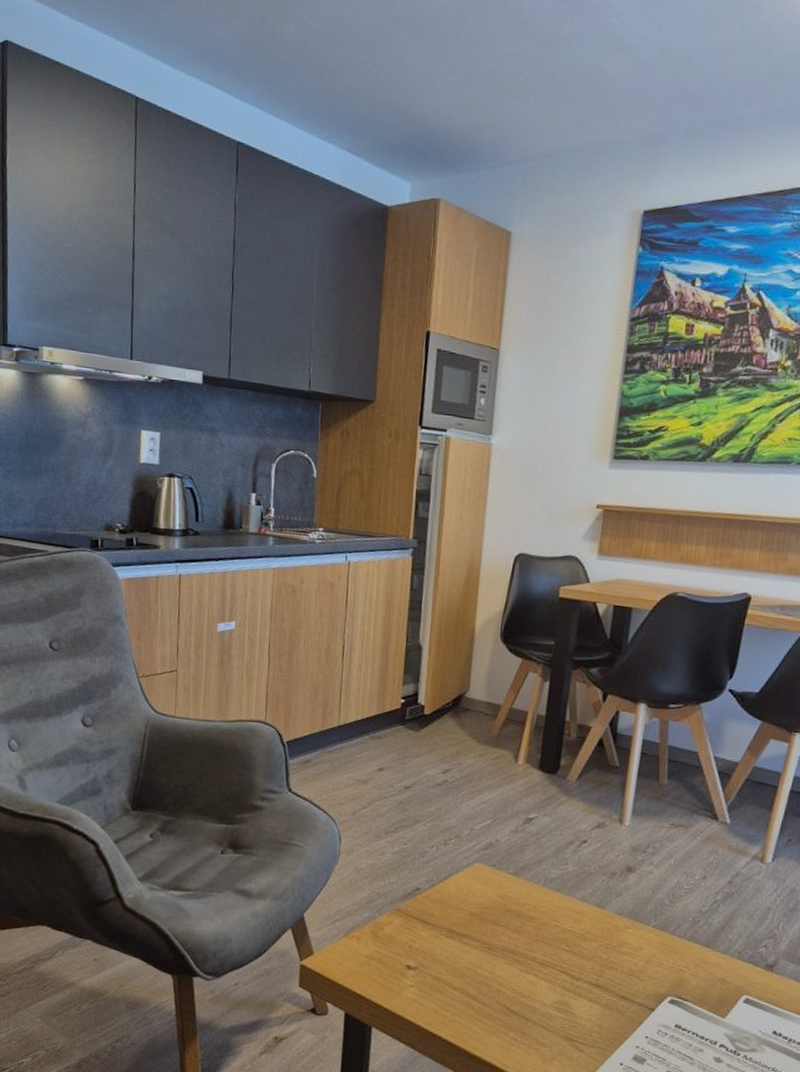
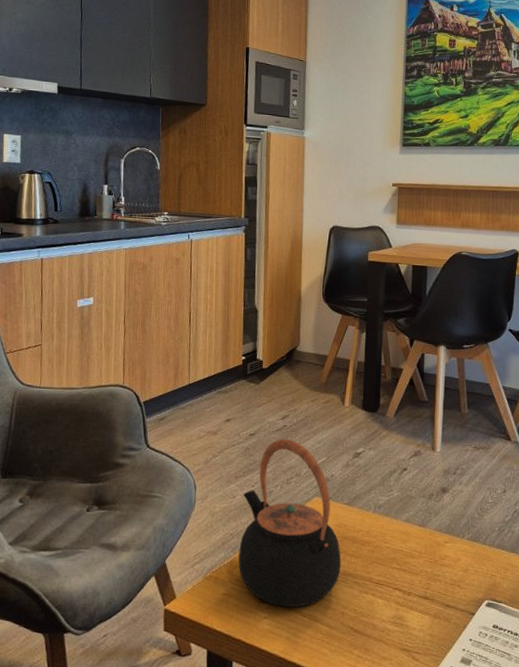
teapot: none [383,794,502,979] -> present [238,438,342,608]

